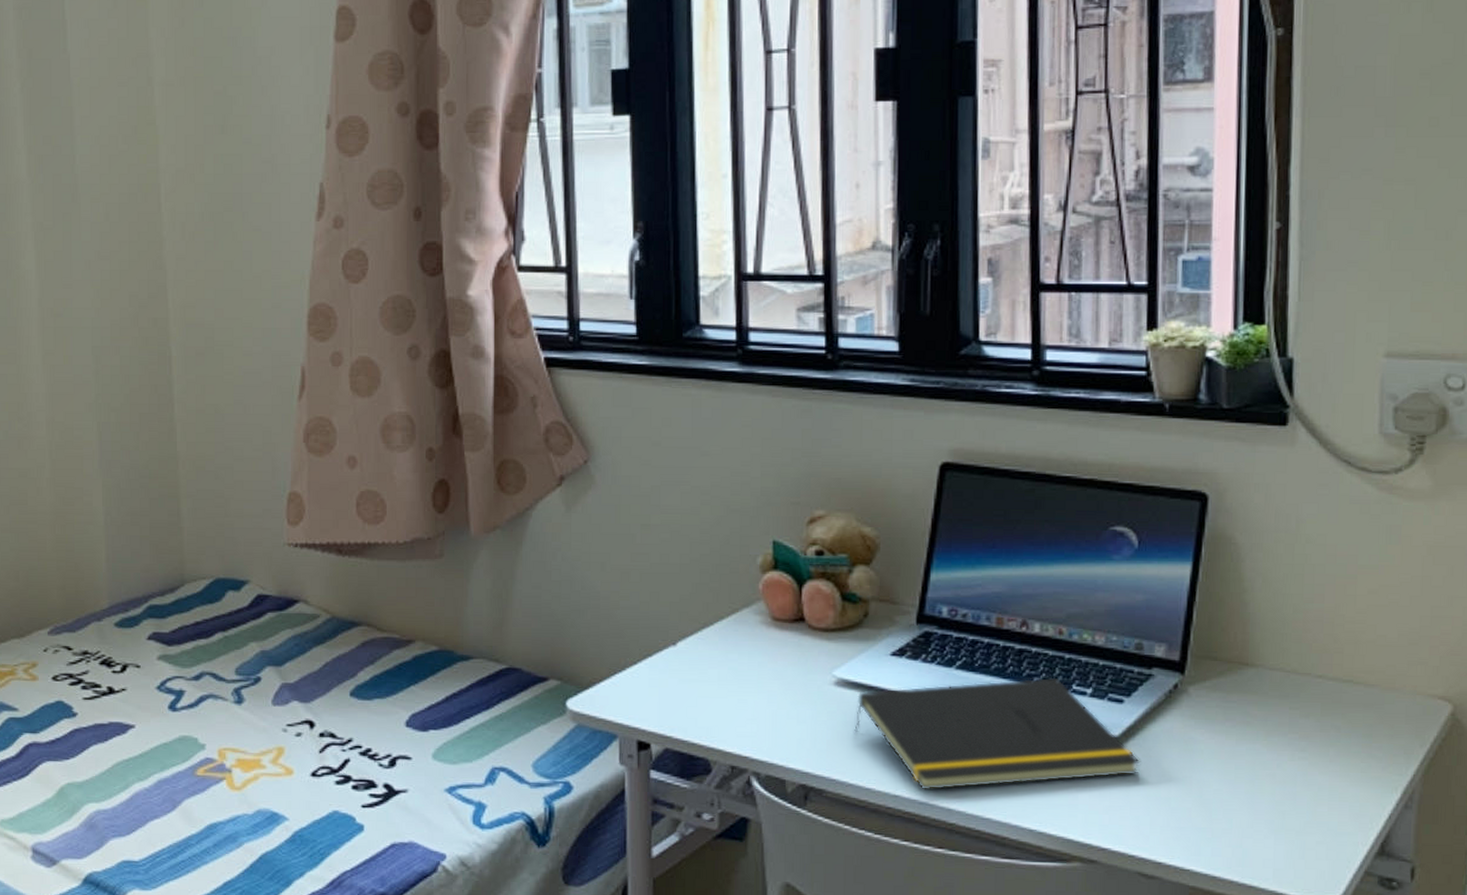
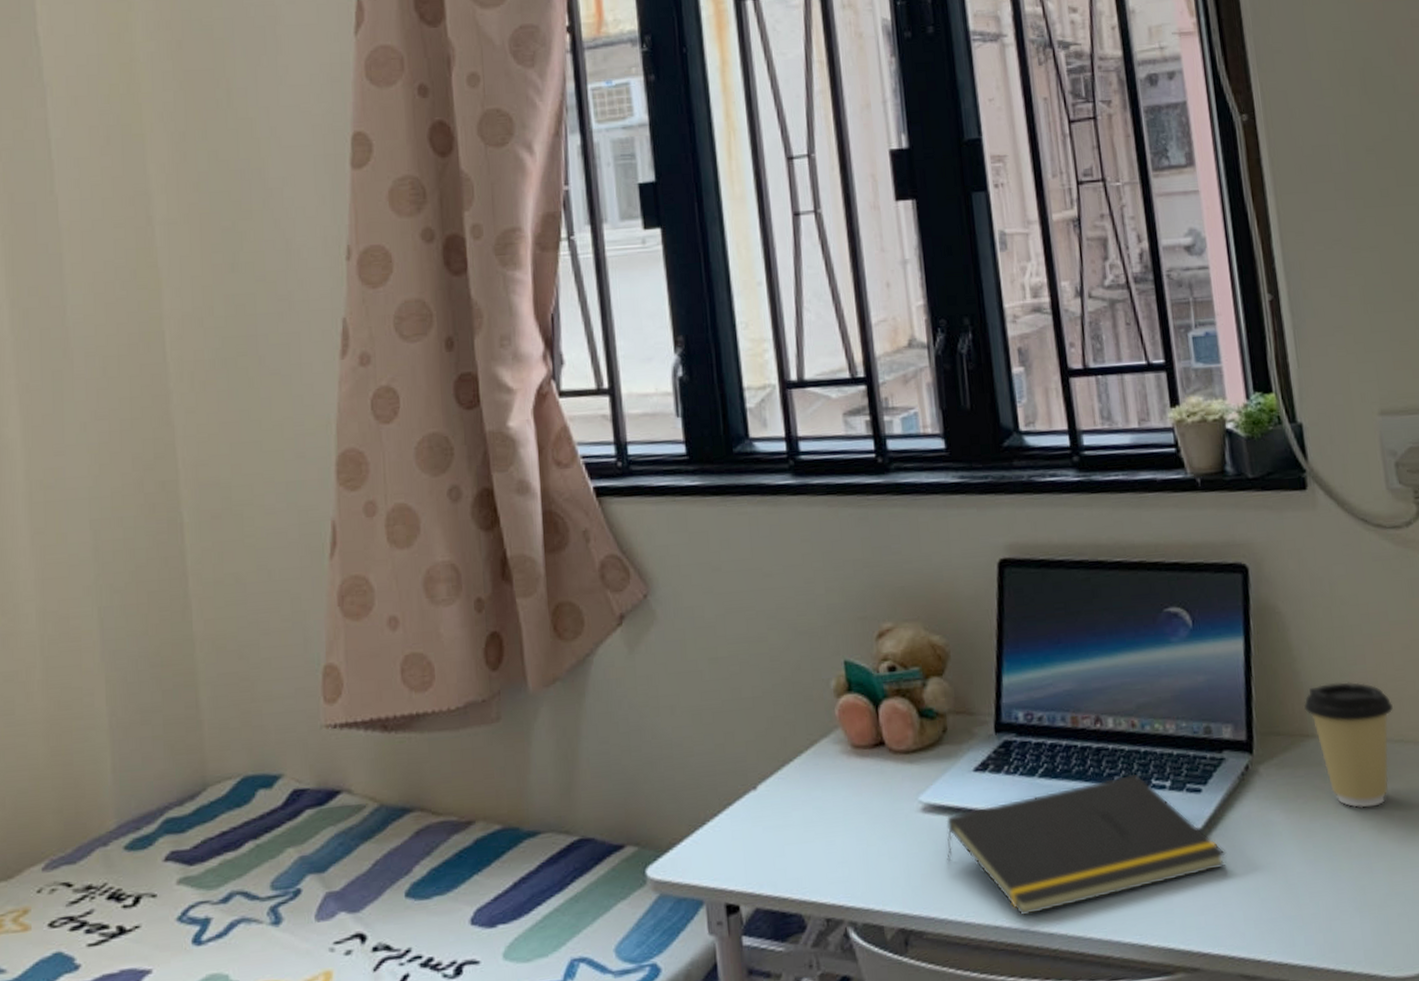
coffee cup: none [1248,618,1347,740] -> present [1304,681,1393,808]

